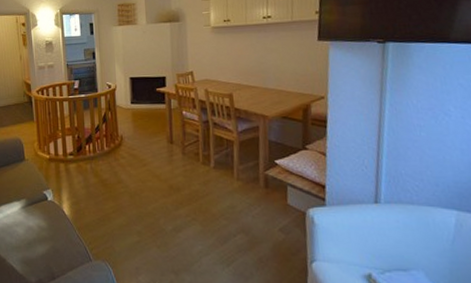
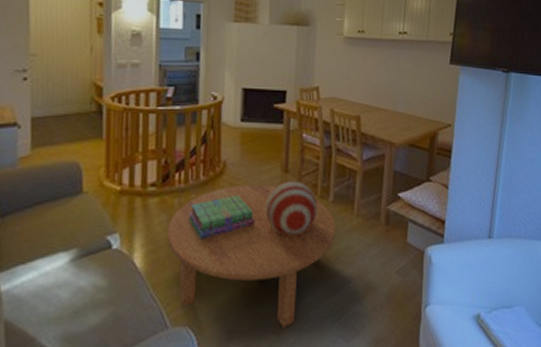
coffee table: none [84,153,219,269] -> present [167,184,336,328]
stack of books: none [98,161,149,196] -> present [188,194,255,241]
decorative container: none [156,150,202,195] -> present [265,180,318,236]

